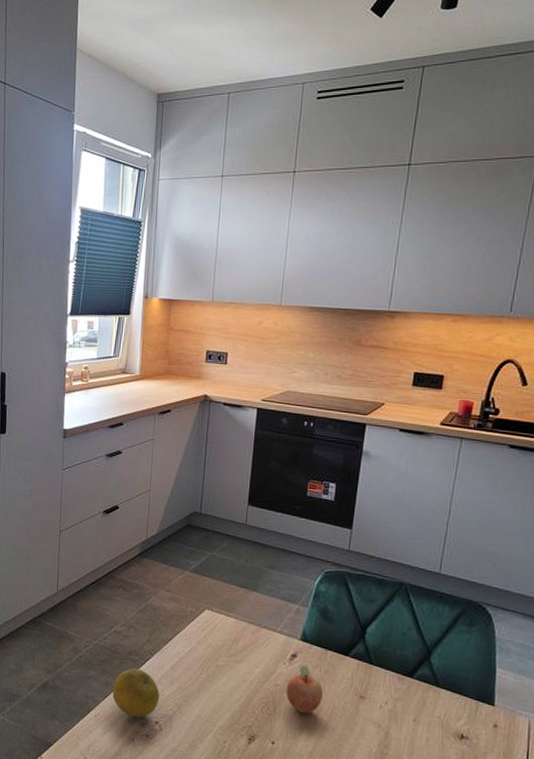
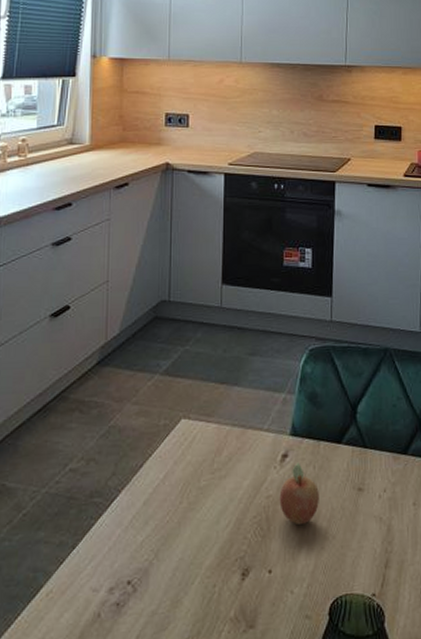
fruit: present [112,668,160,718] -> none [70,513,132,583]

